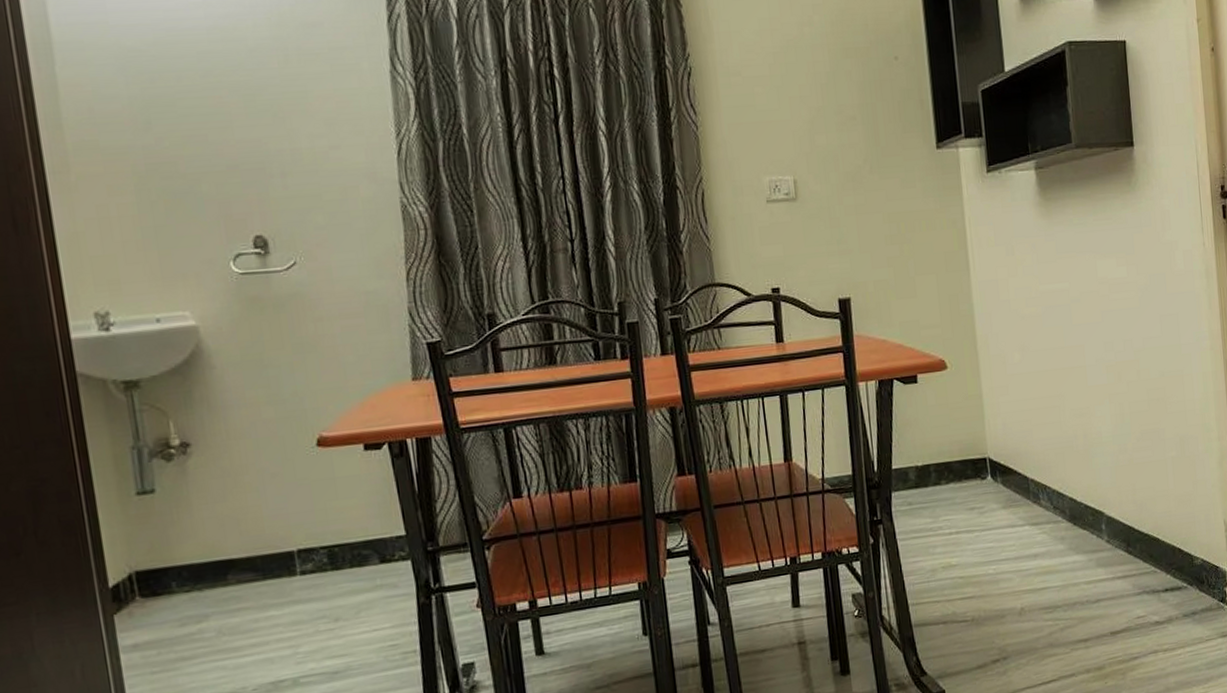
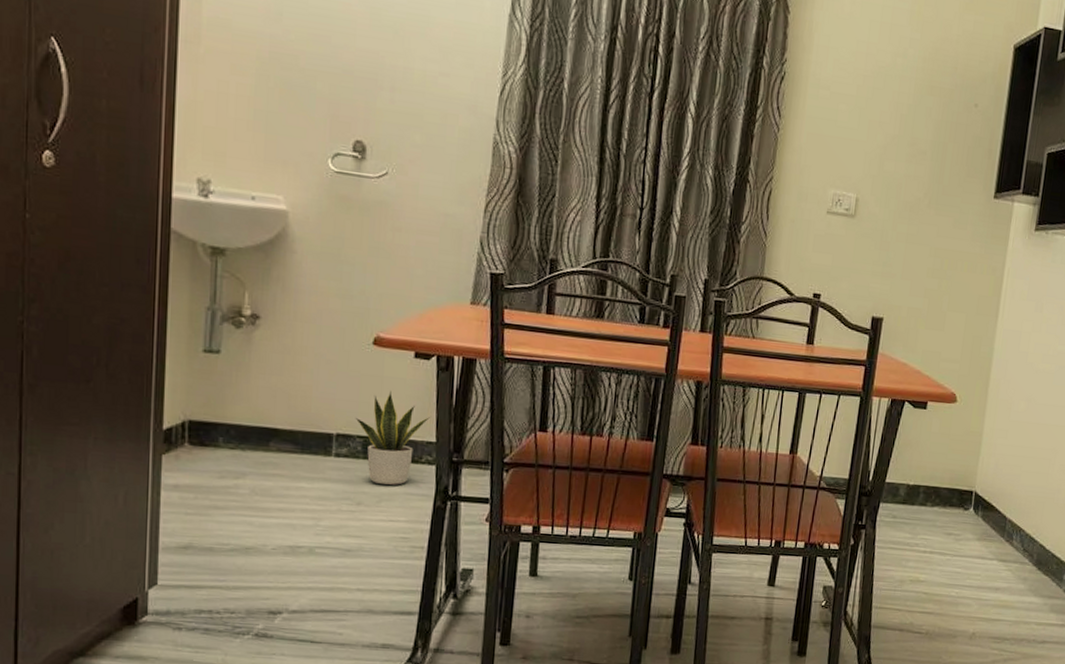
potted plant: none [314,490,394,594] -> present [355,390,430,485]

